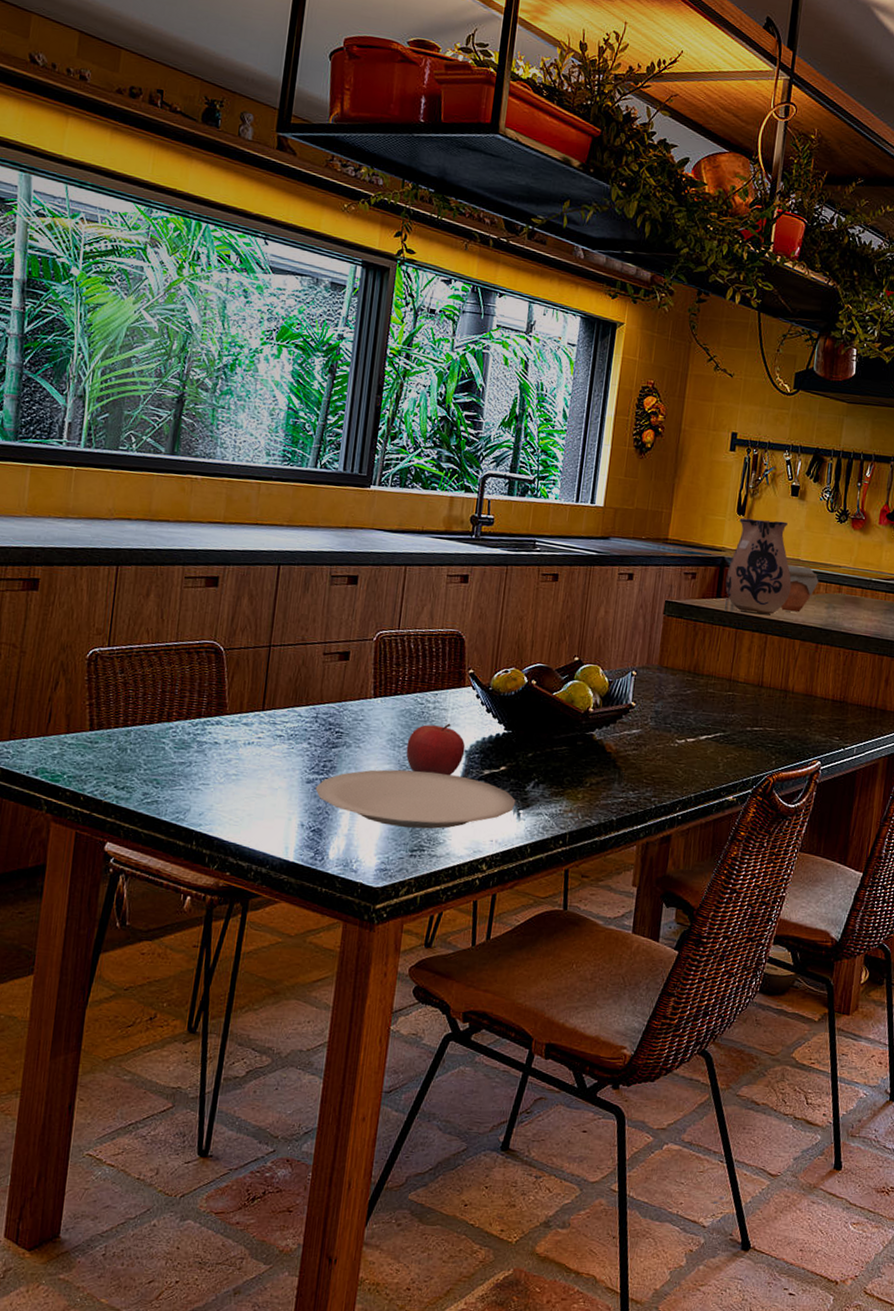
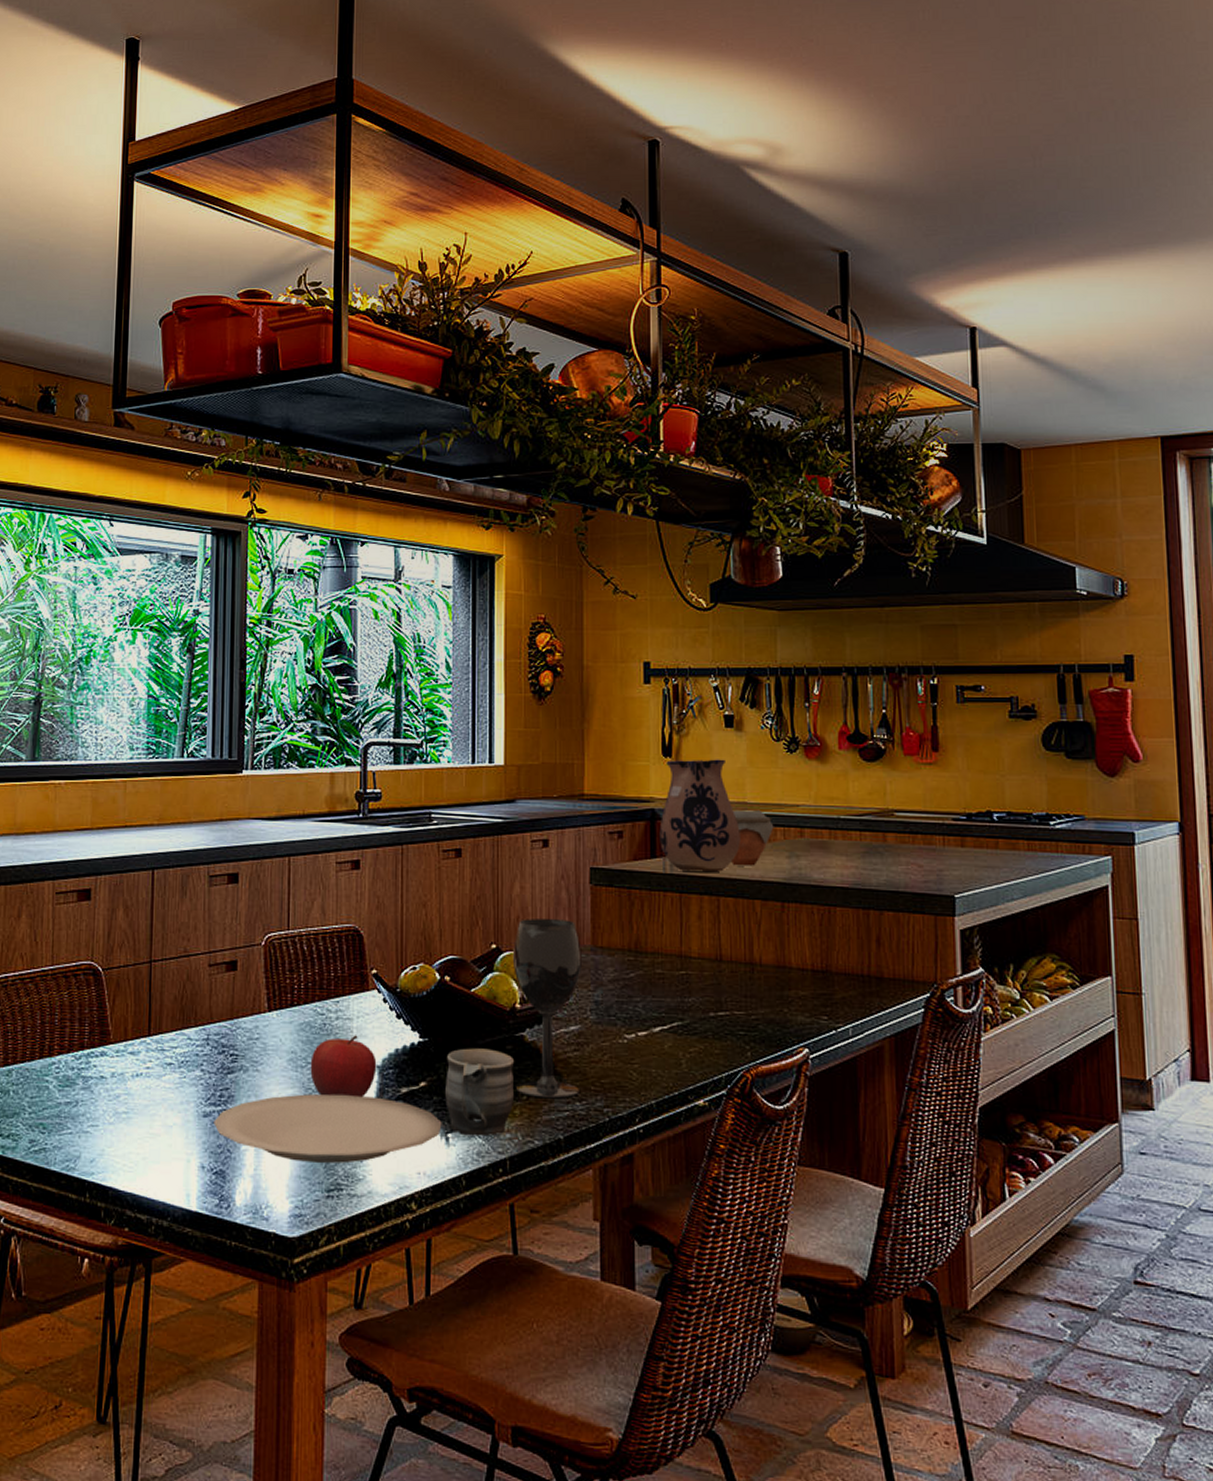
mug: none [520,741,583,814] -> present [445,1048,515,1137]
wine glass: none [580,638,650,788] -> present [512,919,582,1099]

